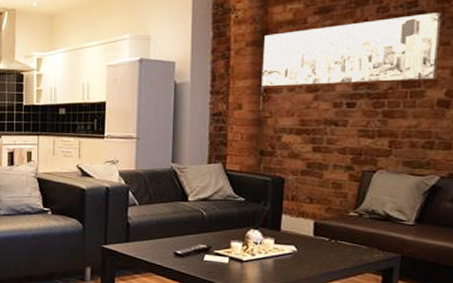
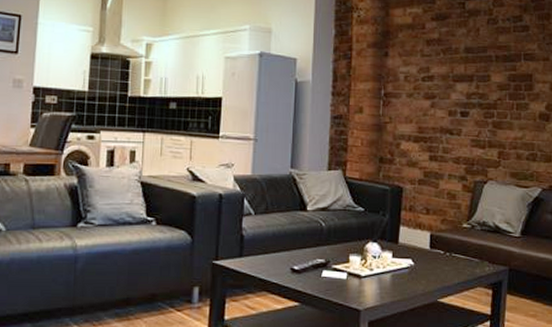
wall art: present [262,12,442,87] -> none [382,28,542,93]

